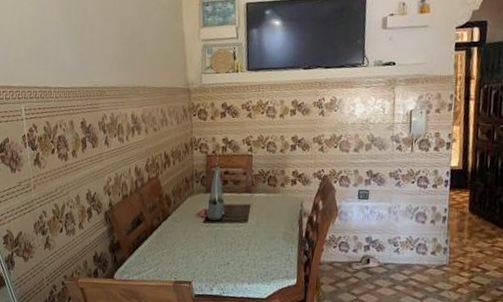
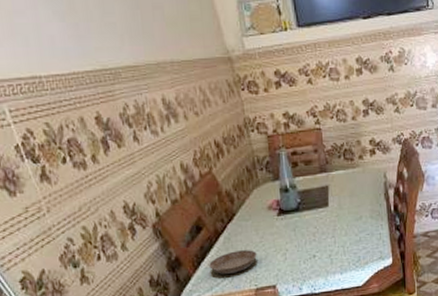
saucer: none [141,245,181,265] -> present [209,250,257,274]

